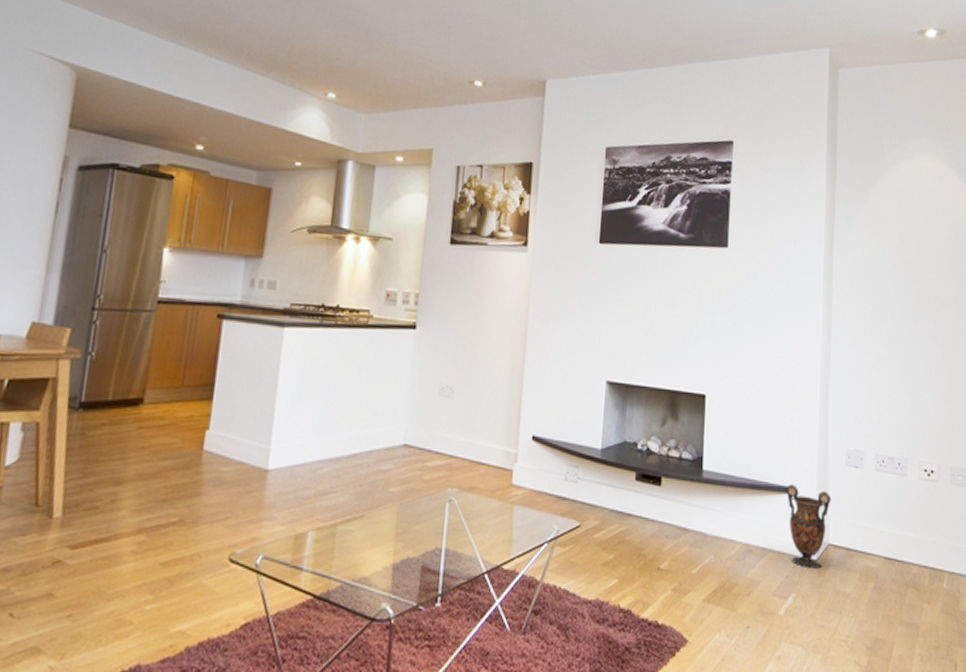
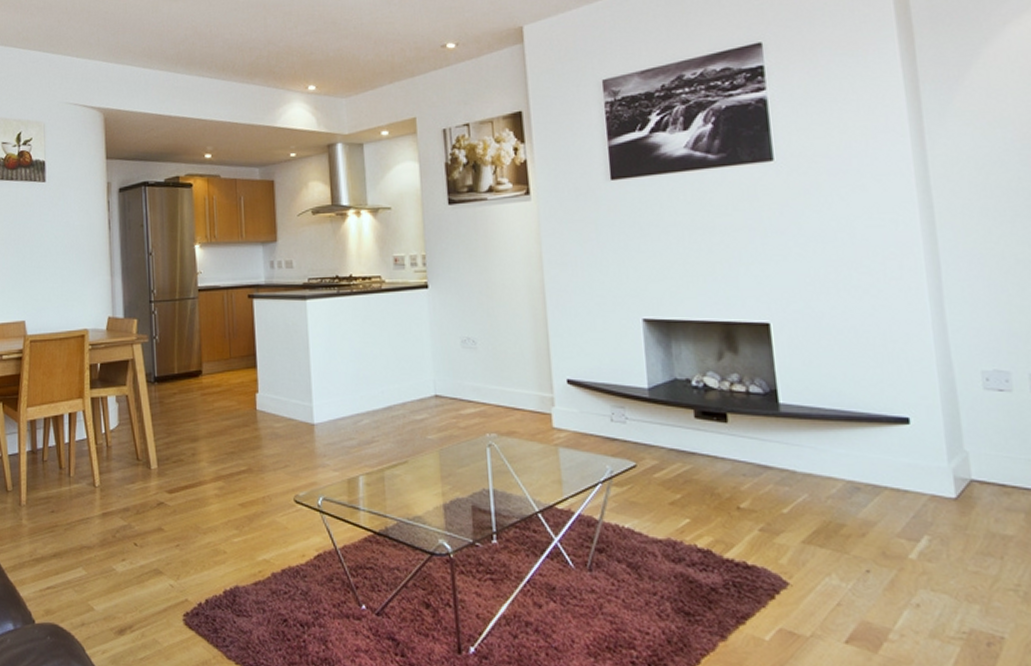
vase: present [786,484,832,569] -> none [897,414,968,508]

